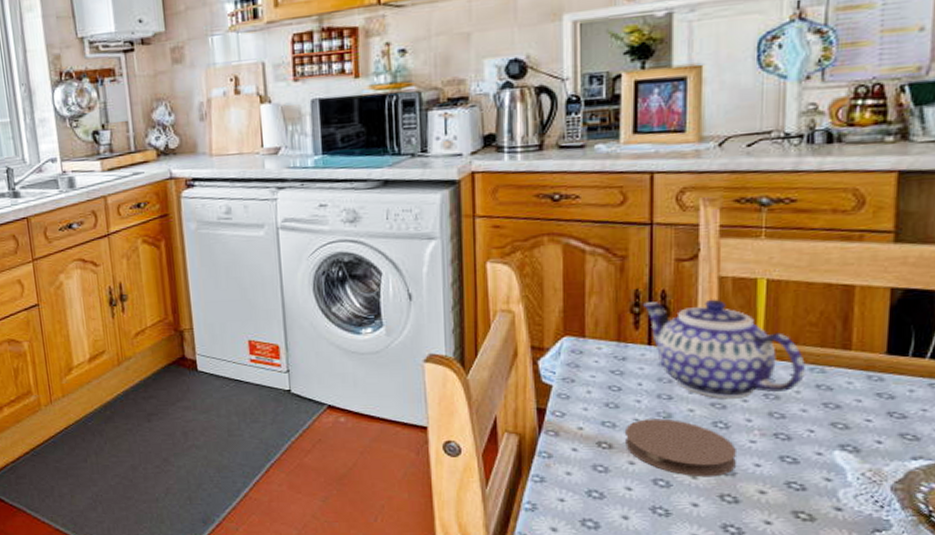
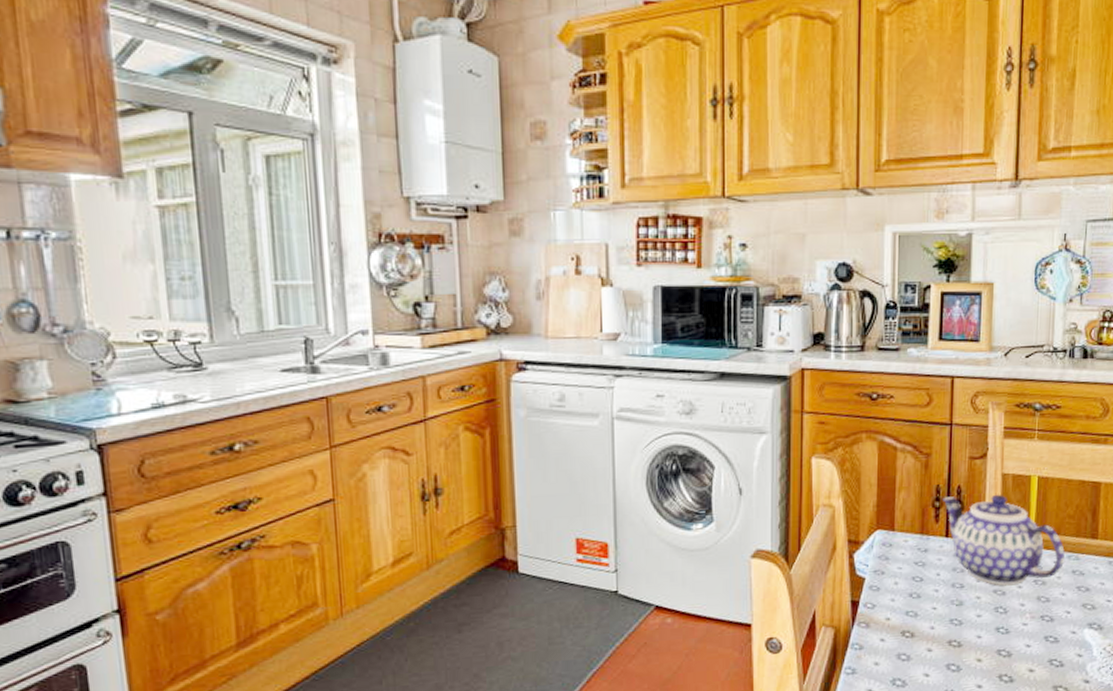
coaster: present [626,418,736,477] -> none [925,606,1012,660]

